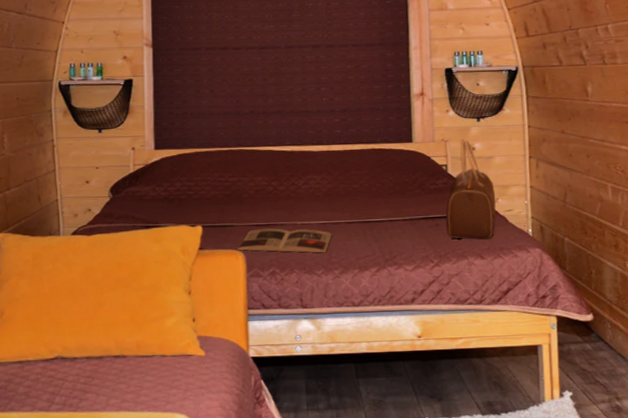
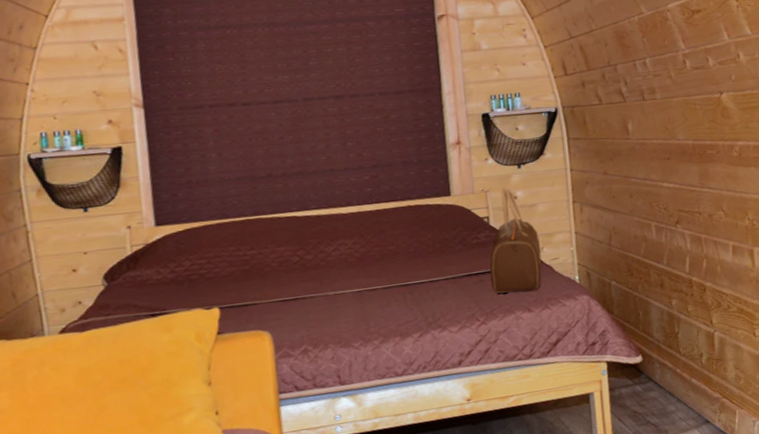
magazine: present [237,228,332,253] -> none [262,299,369,330]

